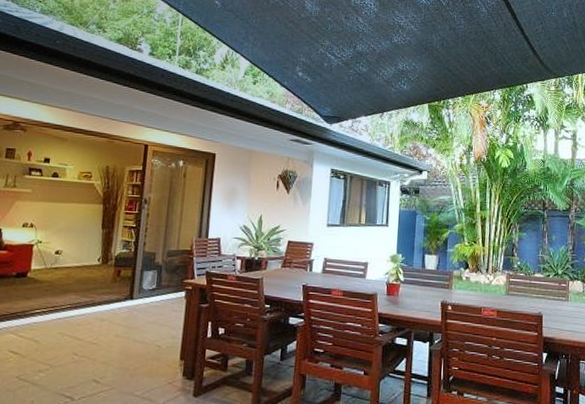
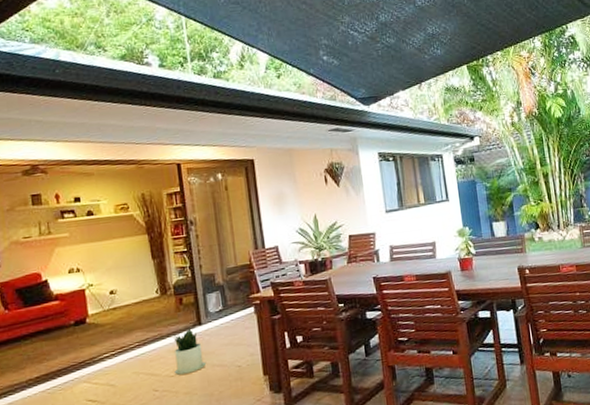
planter: none [97,300,129,344] -> present [173,328,207,375]

